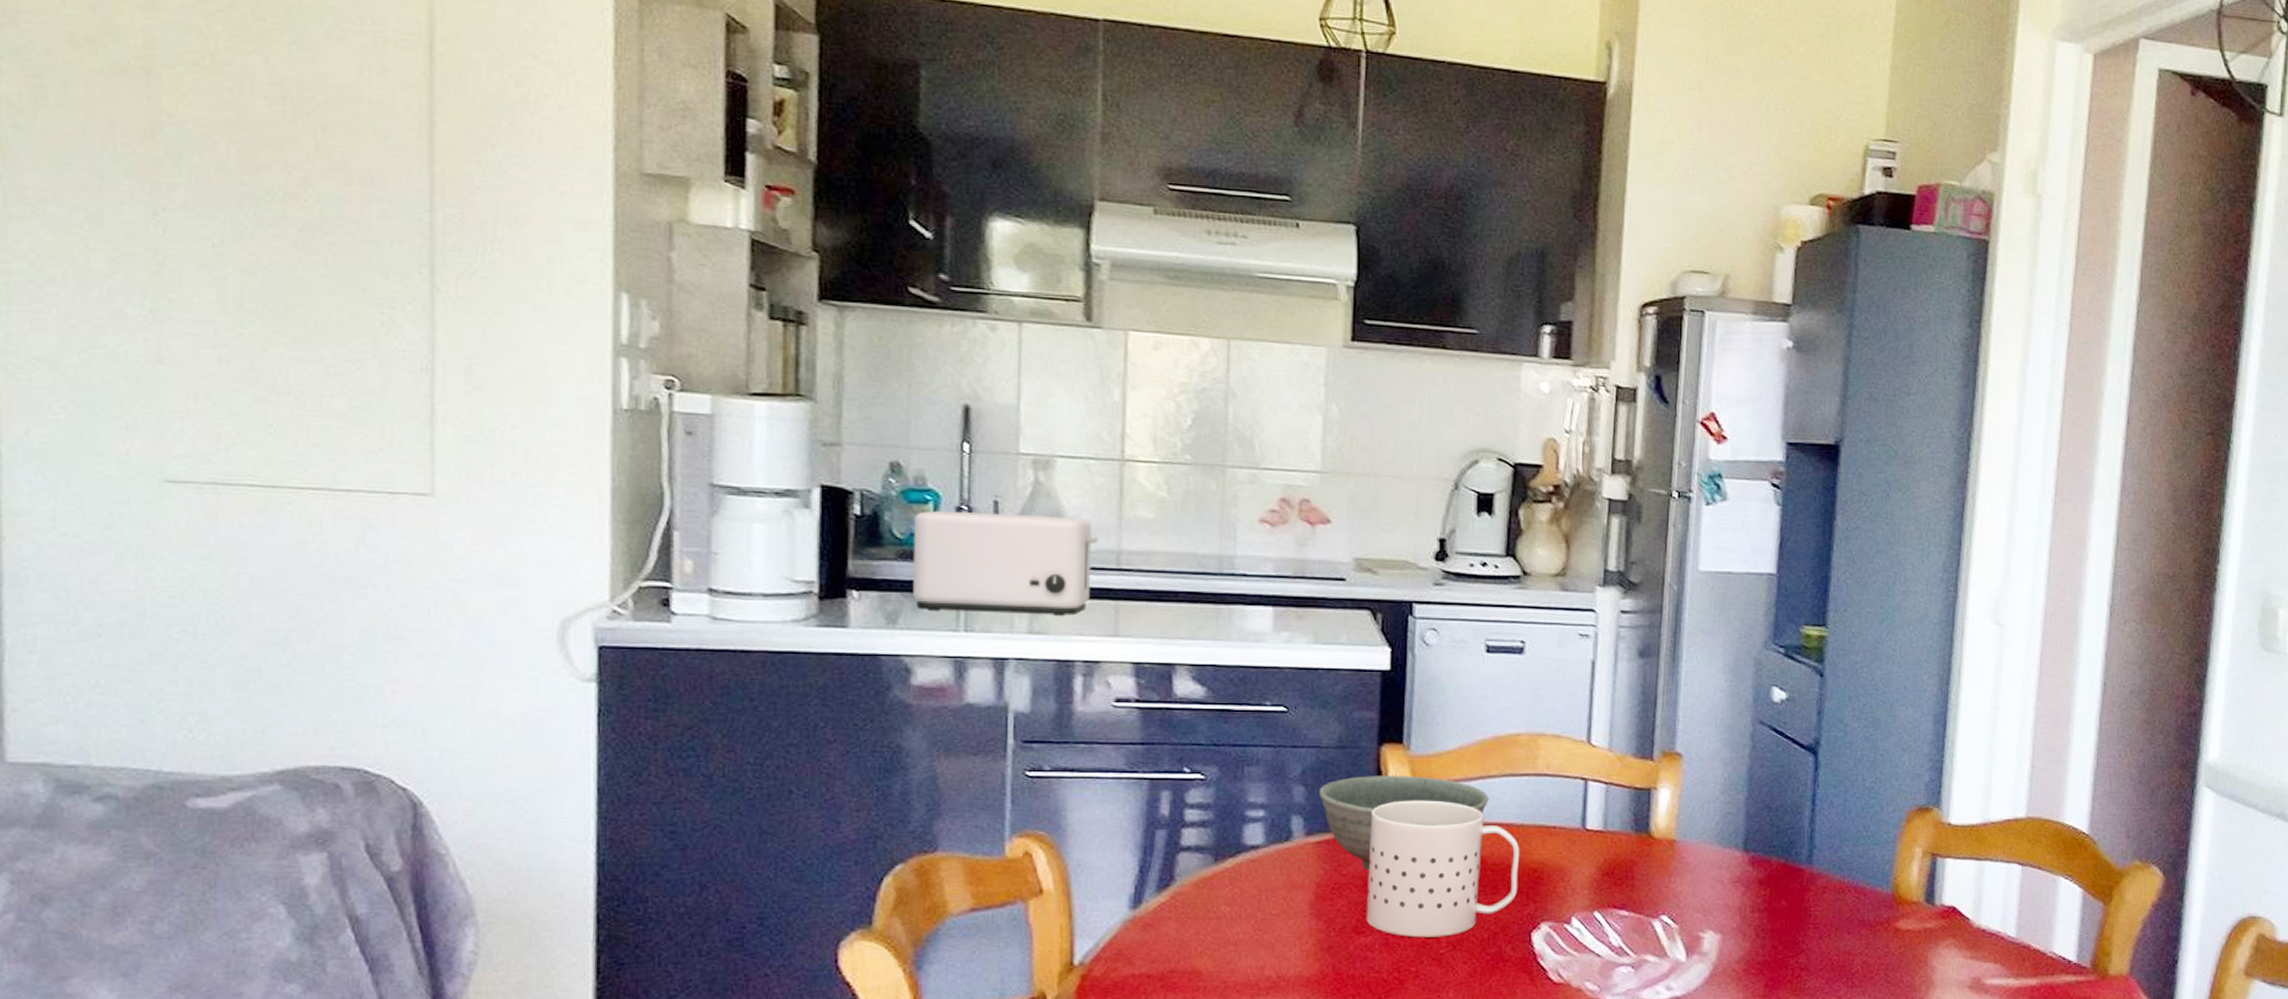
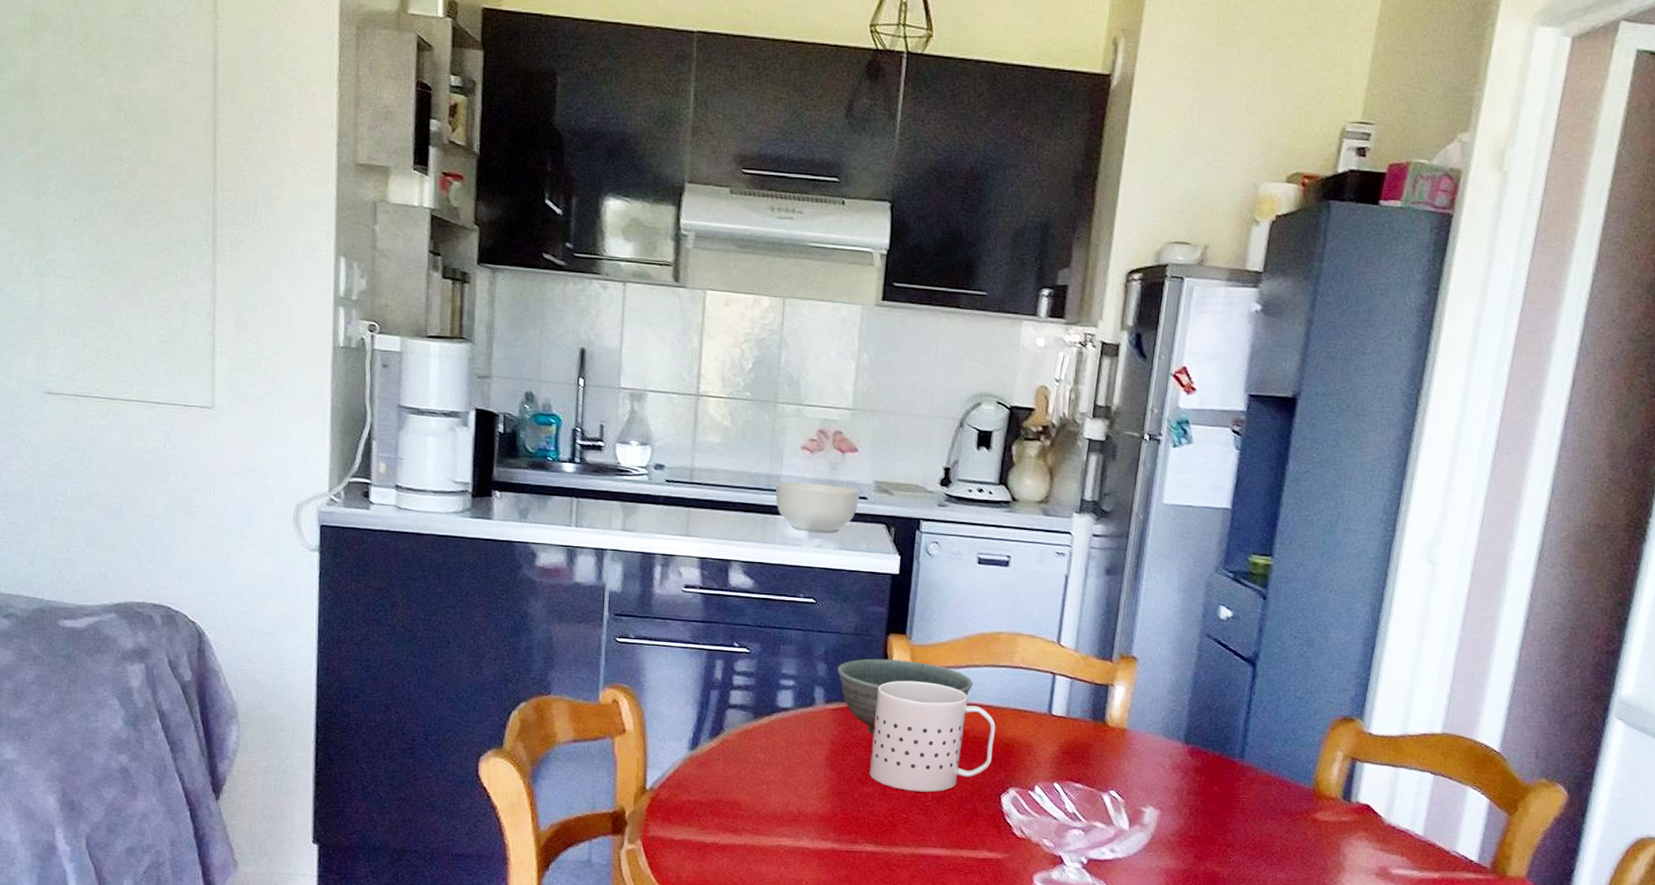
toaster: present [913,510,1099,617] -> none [539,431,677,519]
bowl: none [1228,563,1337,625] -> present [775,482,861,534]

